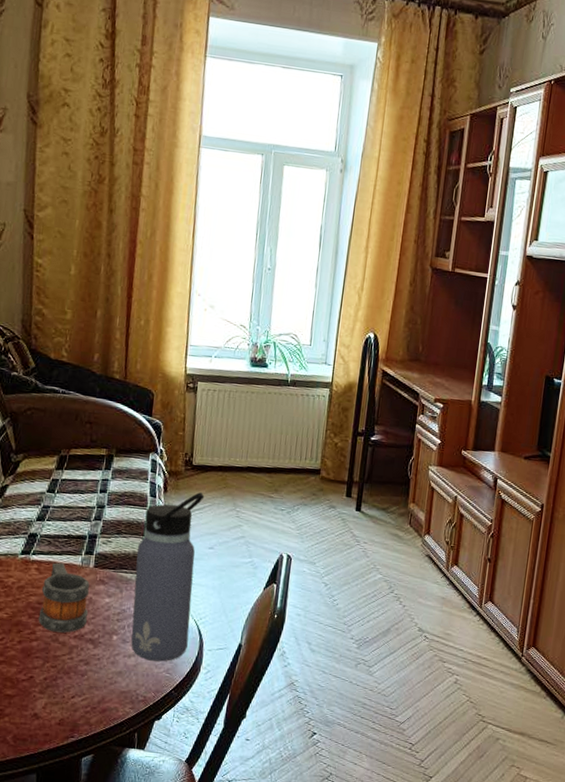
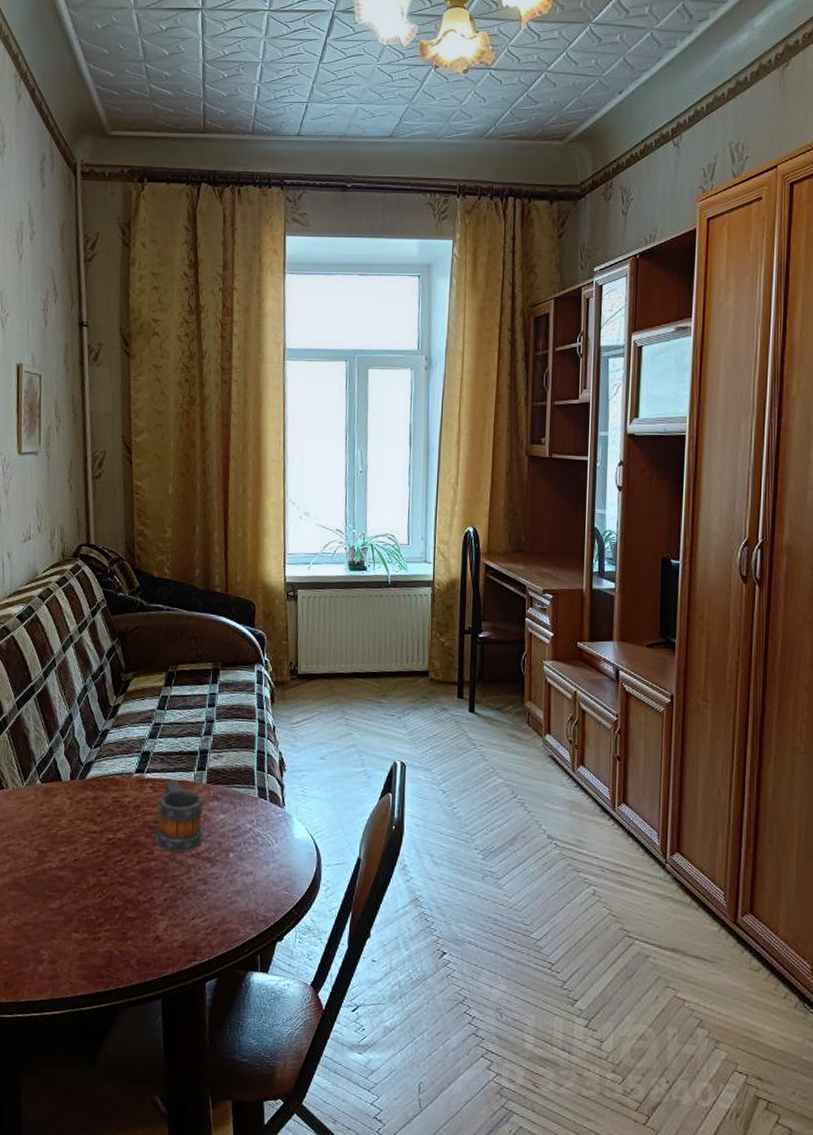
water bottle: present [131,492,205,662] -> none [247,702,312,879]

